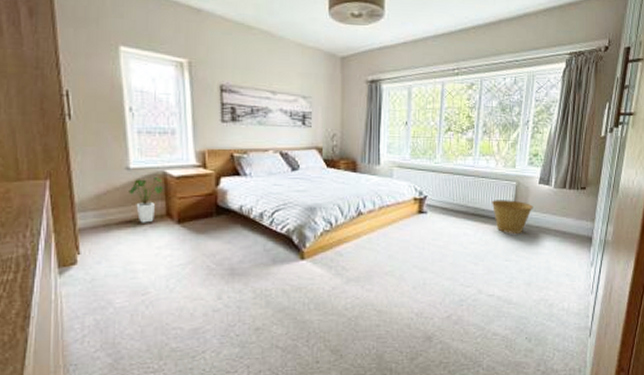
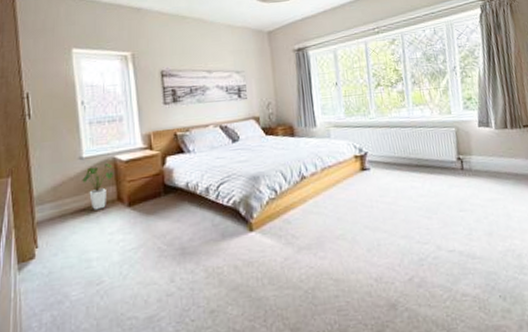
basket: present [491,200,533,233] -> none [433,146,478,182]

